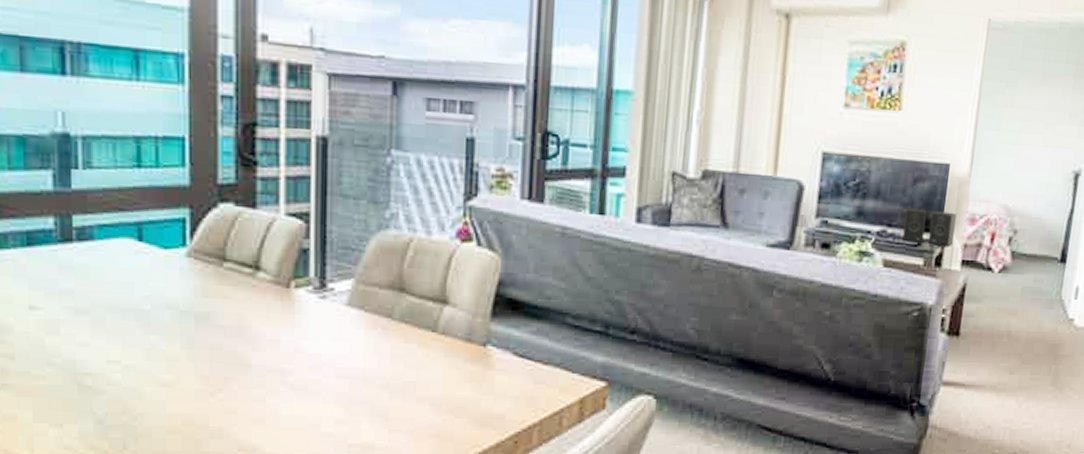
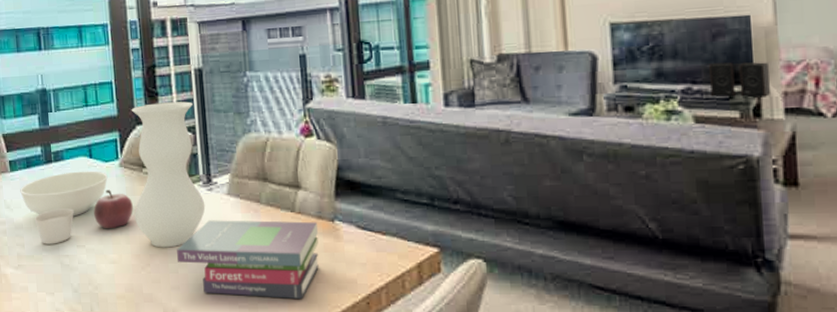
bowl: none [12,257,166,321] -> present [20,171,108,217]
candle: none [35,308,105,358] -> present [34,208,74,244]
fruit: none [139,286,203,341] -> present [93,189,133,229]
vase: none [203,175,314,369] -> present [131,101,206,248]
books: none [266,336,466,438] -> present [177,220,319,300]

